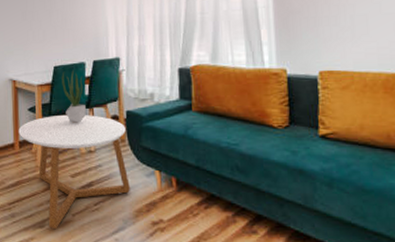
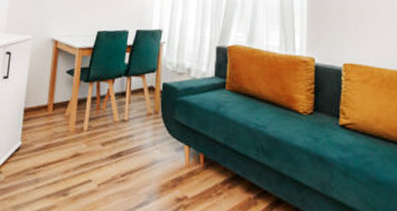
coffee table: present [18,114,130,229] -> none [53,80,161,198]
potted plant: present [61,70,86,124] -> none [103,37,125,92]

